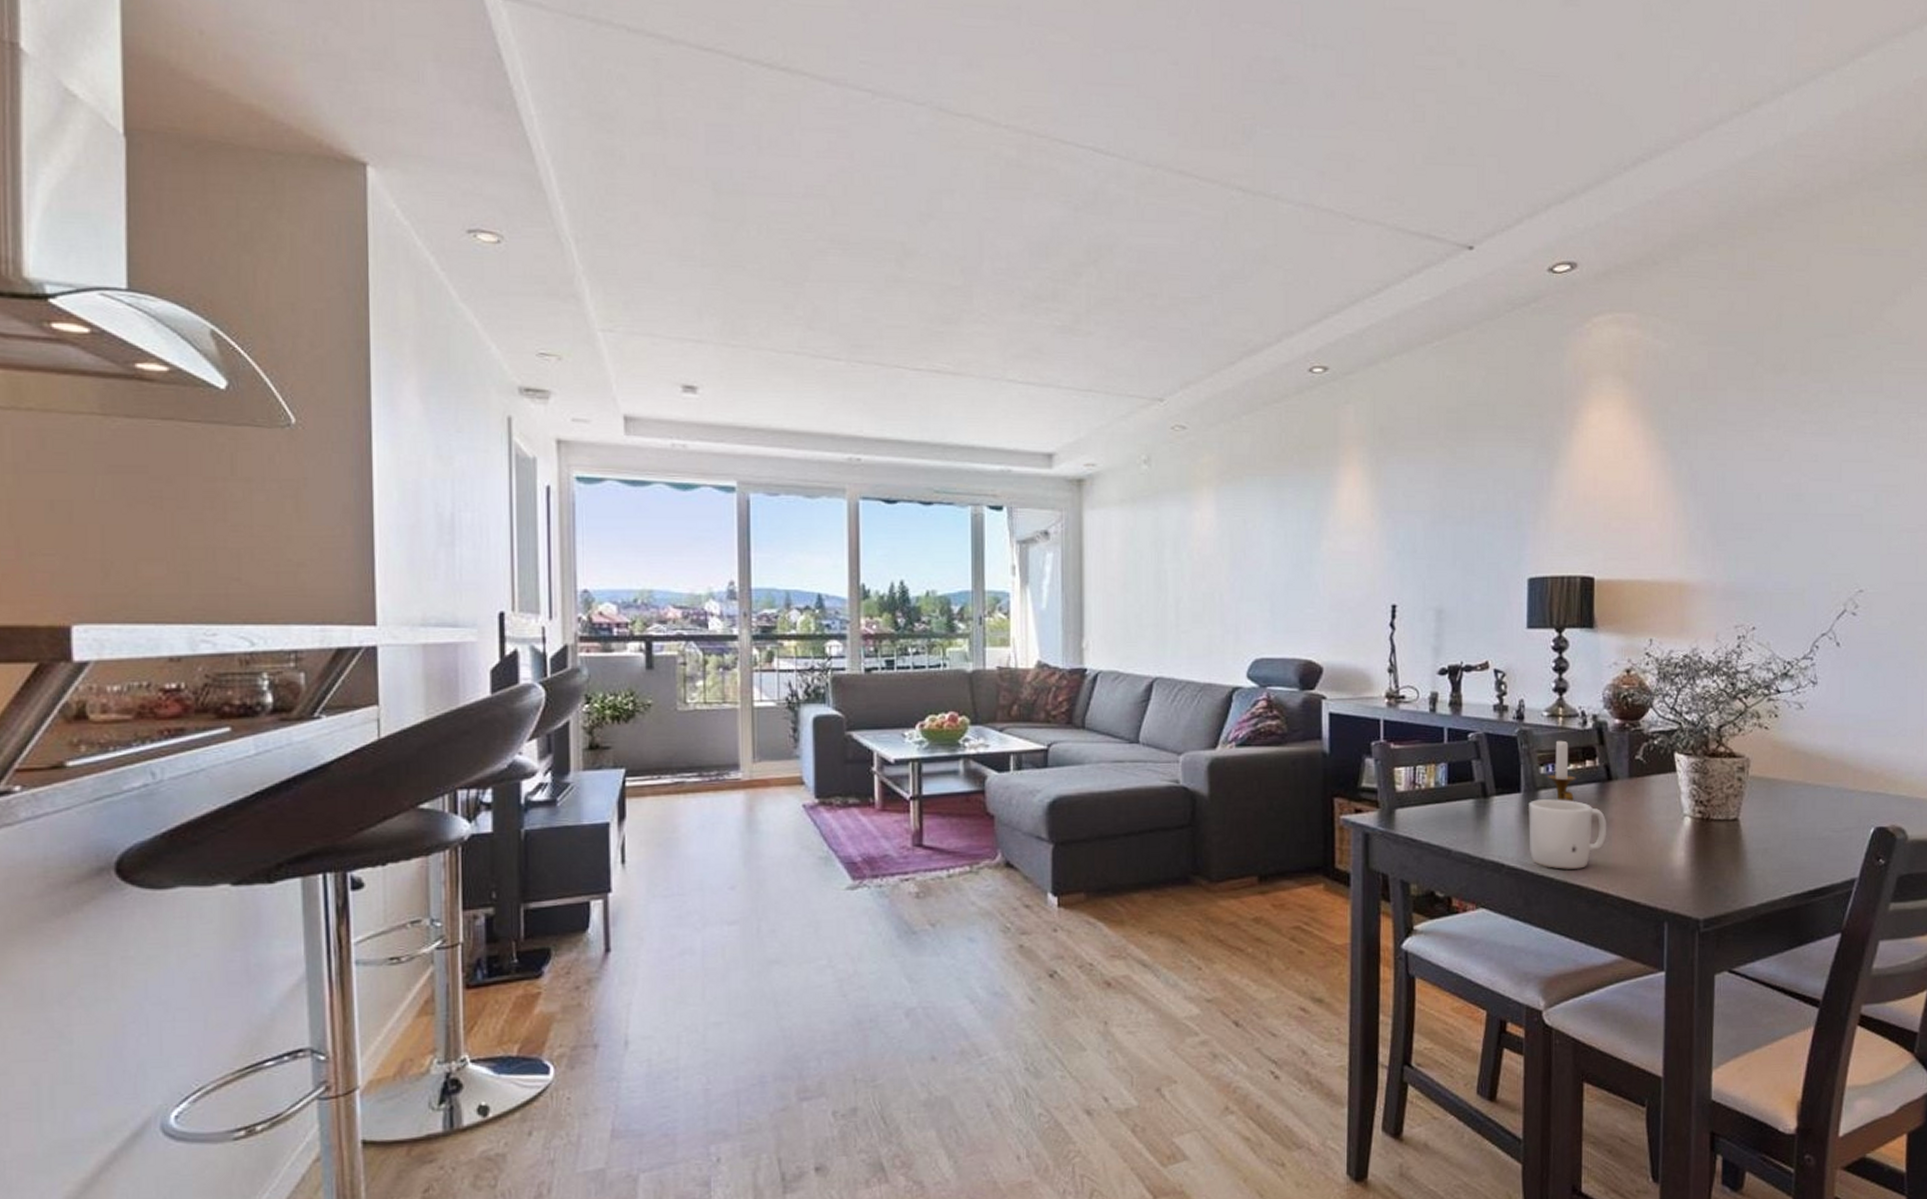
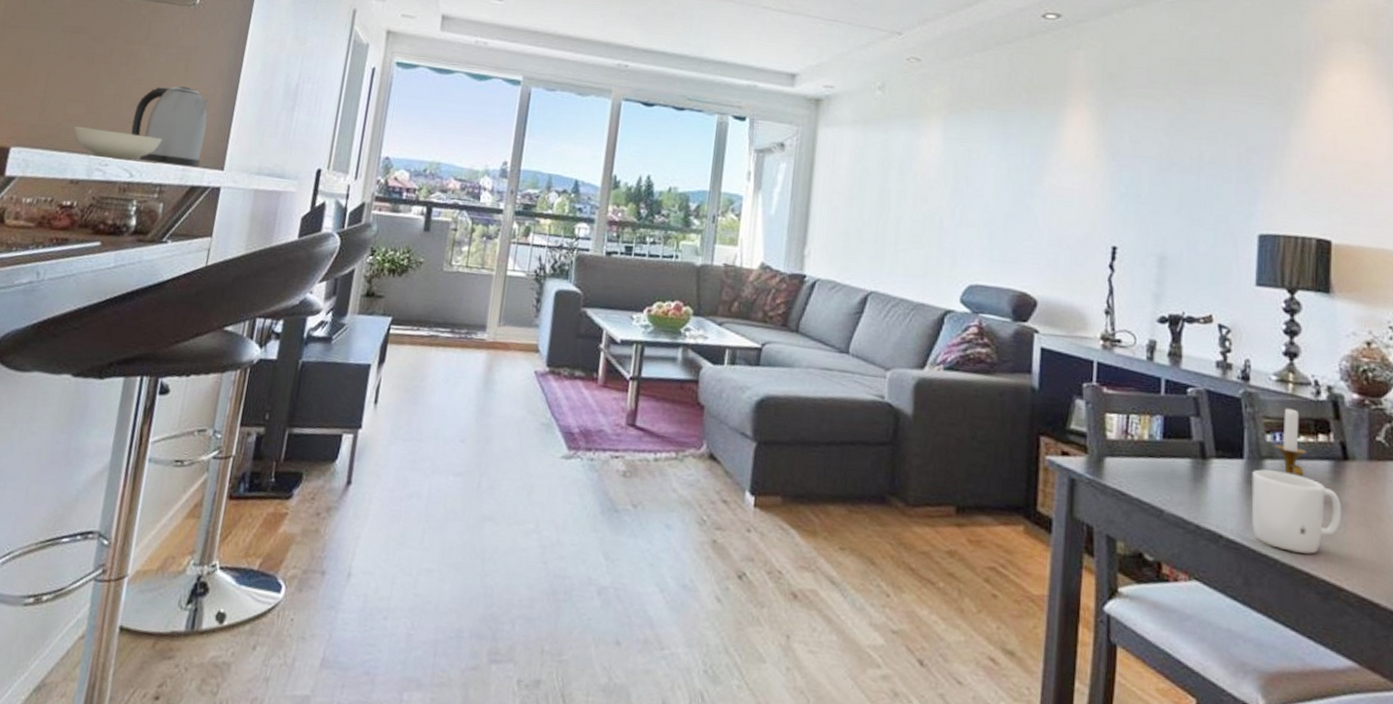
bowl: none [155,592,286,625] -> present [73,126,163,160]
kettle: none [238,528,343,626] -> present [131,85,209,168]

